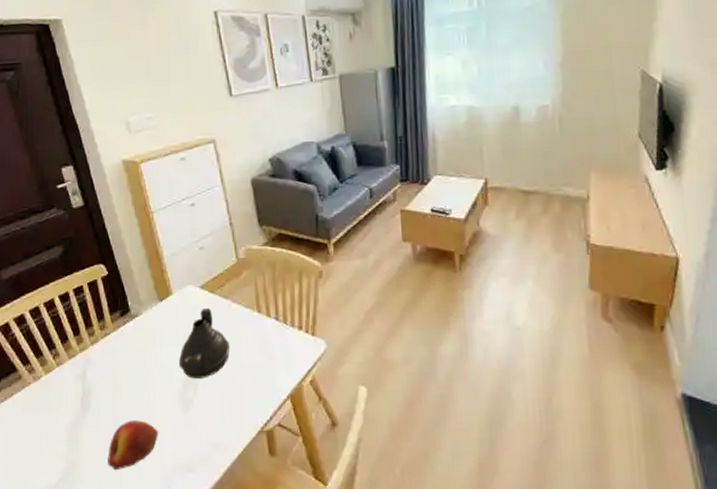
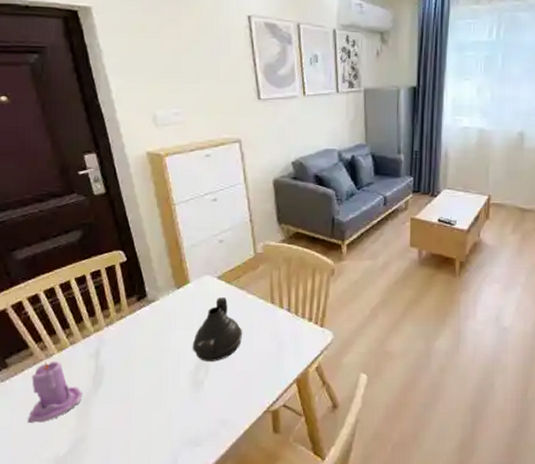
candle: none [18,383,72,450] -> present [27,361,83,423]
apple: present [108,420,159,471] -> none [117,398,169,444]

